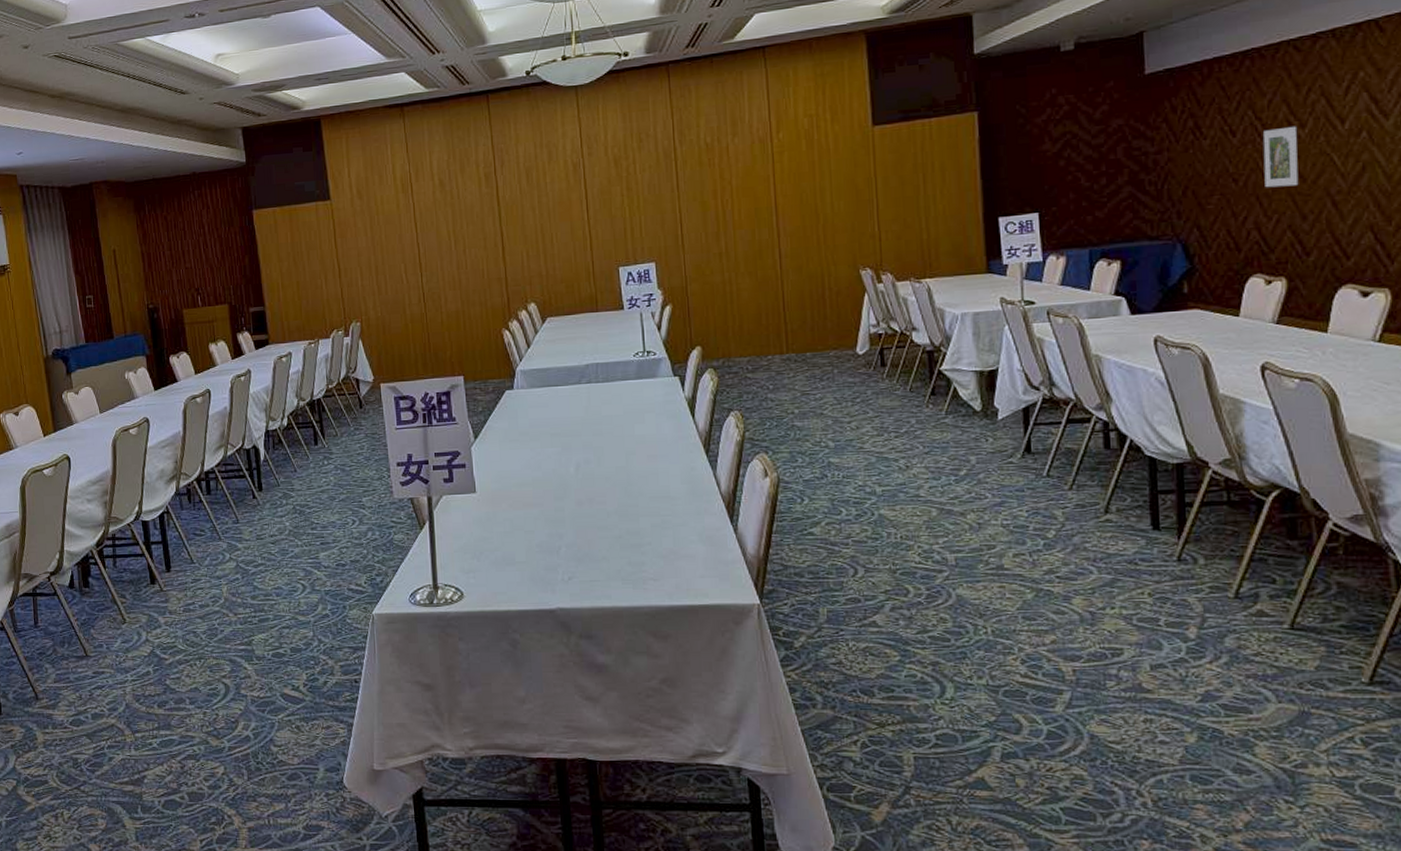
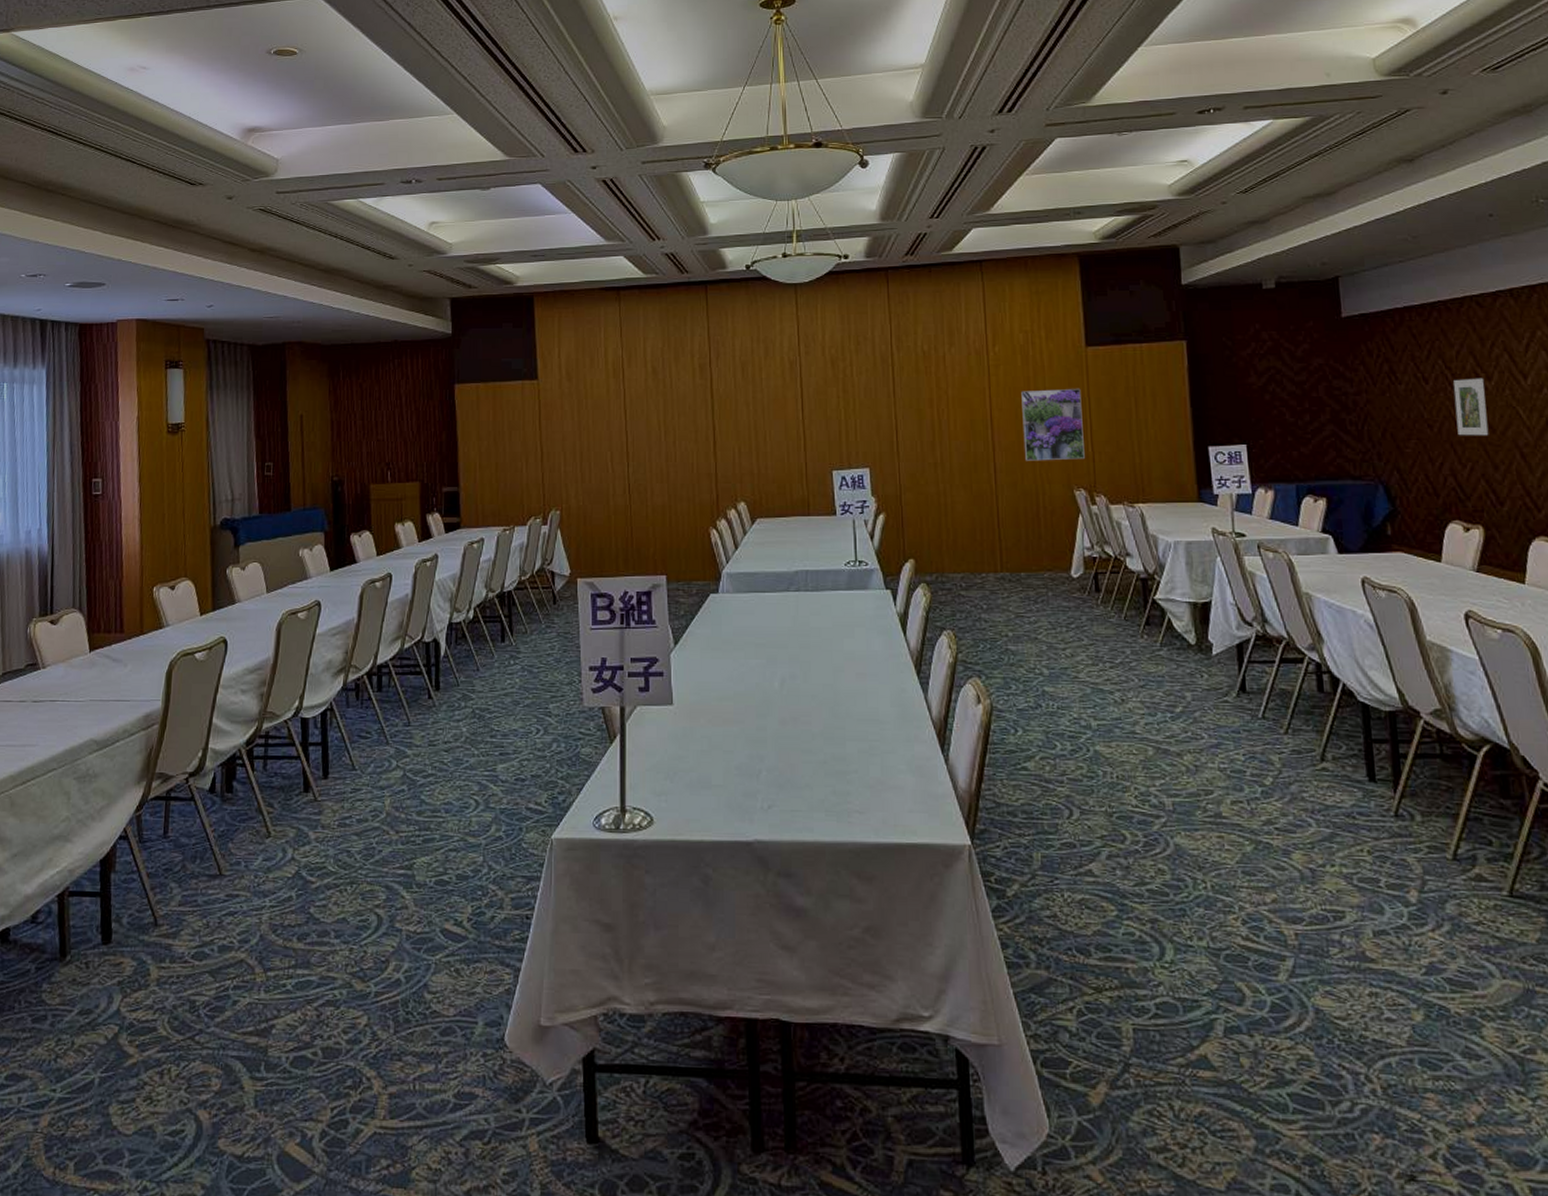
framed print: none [806,168,871,245] -> present [1021,388,1085,461]

